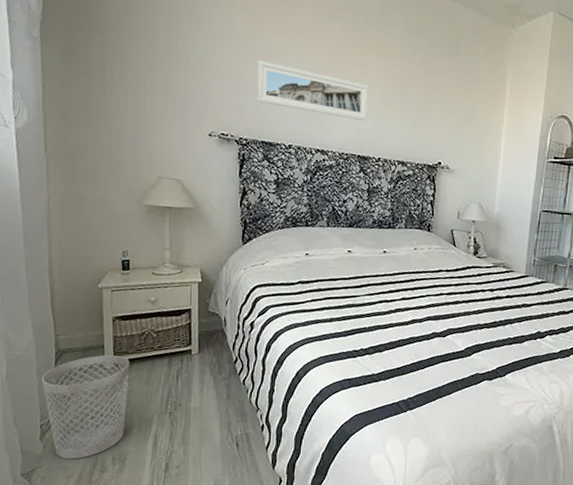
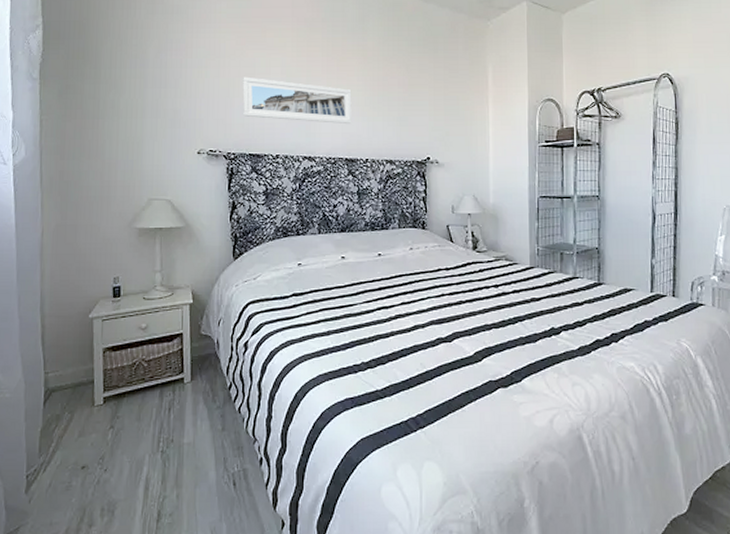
wastebasket: present [41,355,130,459] -> none [29,391,120,513]

